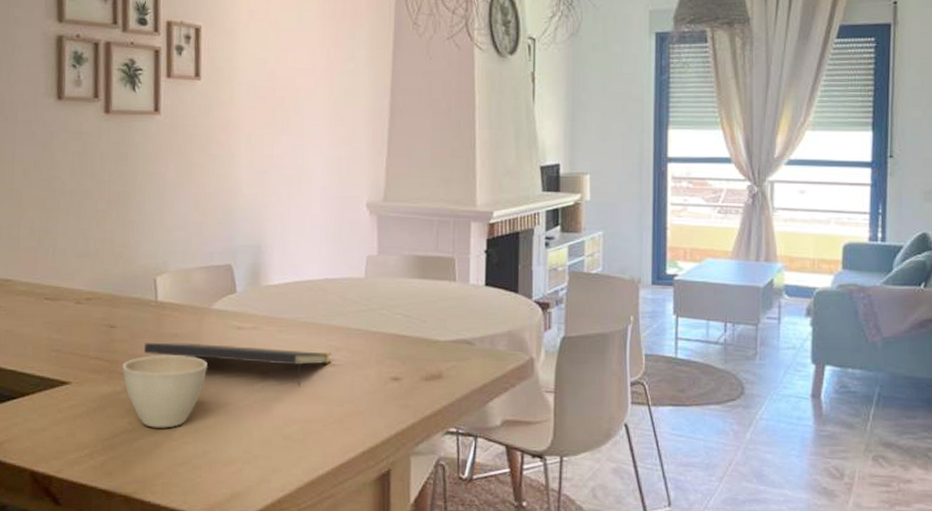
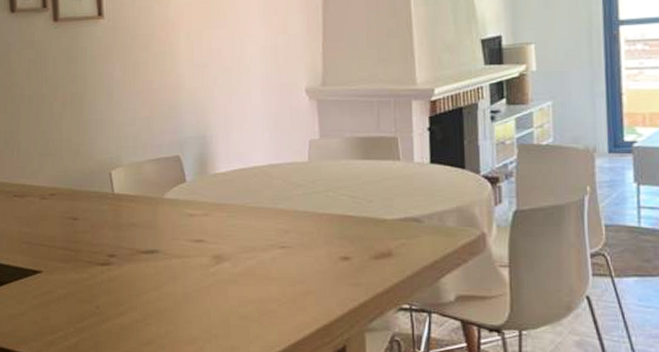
cup: present [122,355,207,428] -> none [86,243,164,311]
notepad: present [143,342,332,388] -> none [104,231,281,269]

